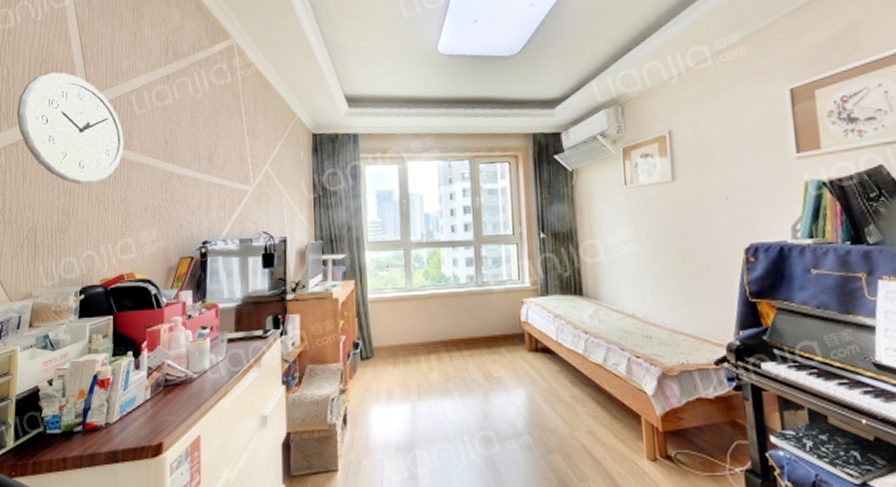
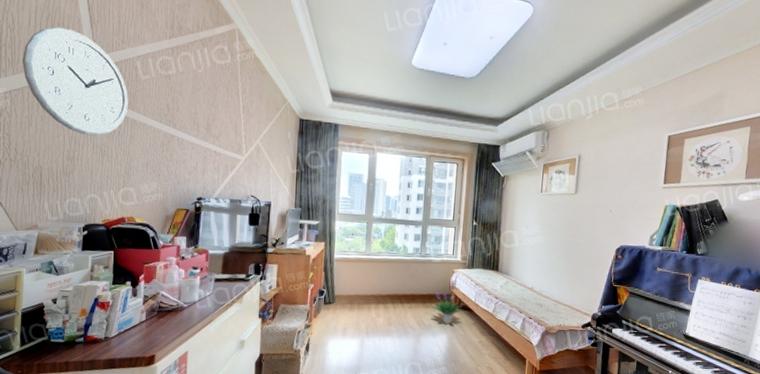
potted plant: none [499,314,543,374] -> present [432,280,463,324]

